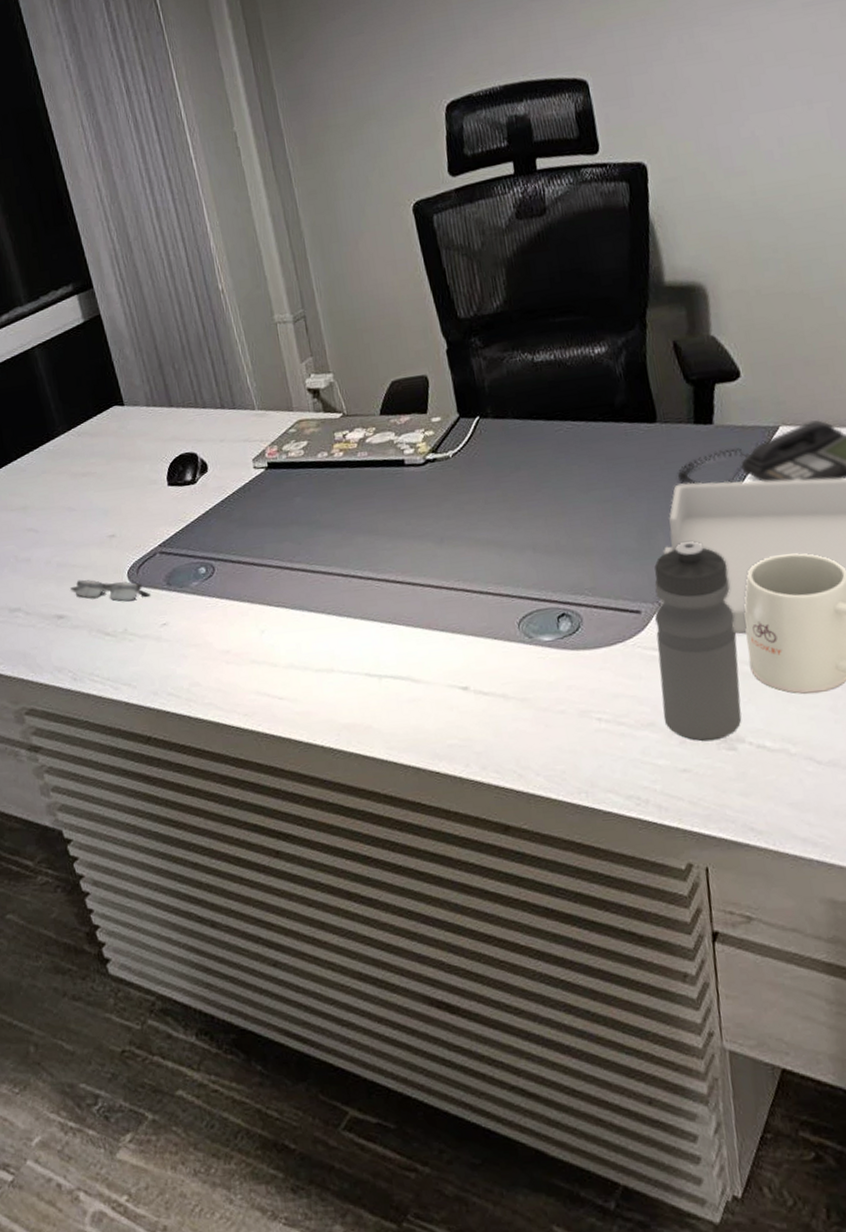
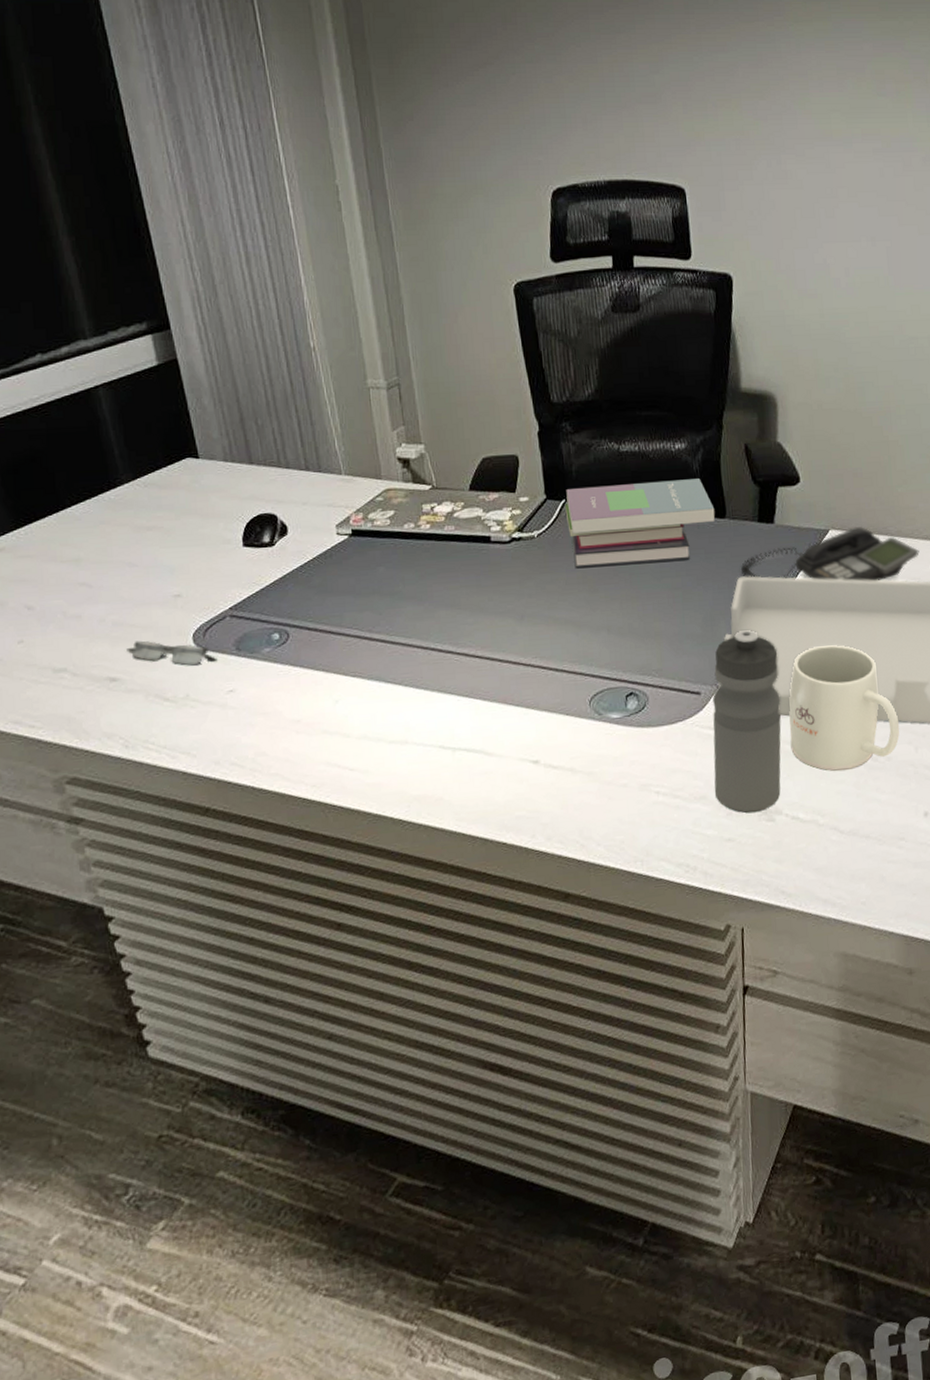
books: none [479,383,645,487] -> present [564,478,715,569]

